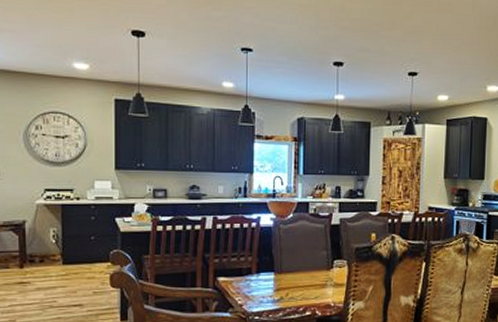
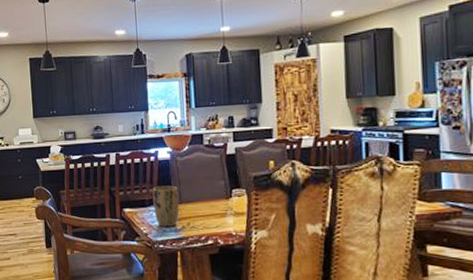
plant pot: none [251,254,279,297] -> present [152,185,179,227]

